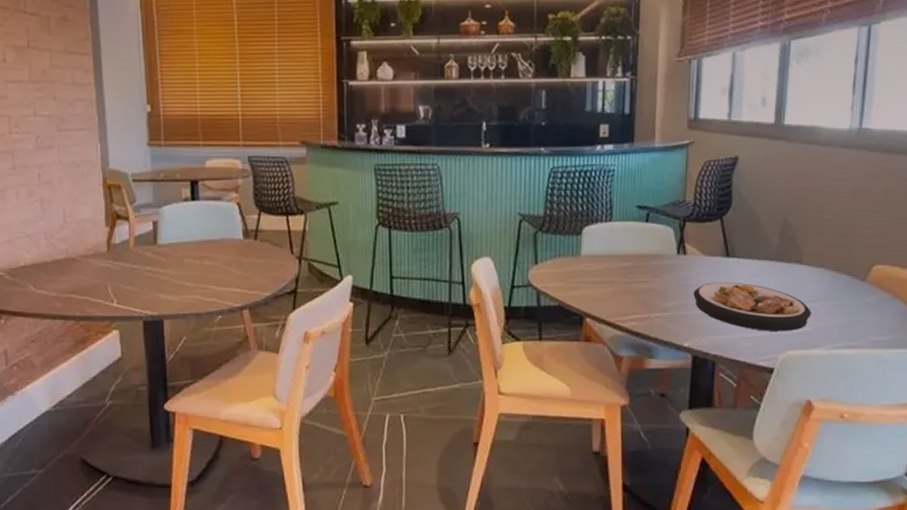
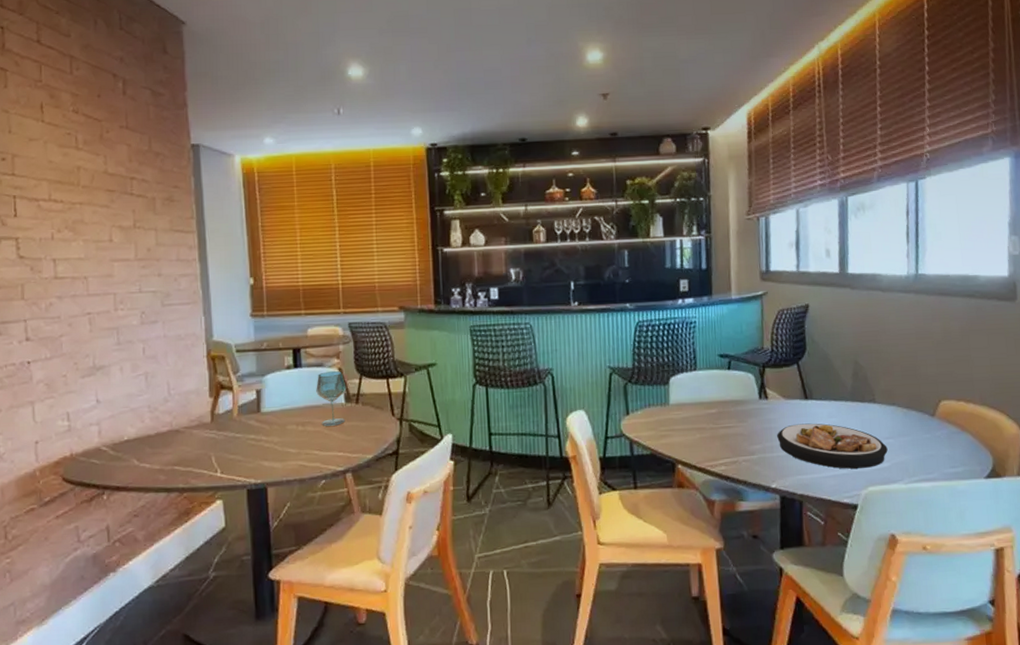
wine glass: none [214,206,245,263] -> present [316,371,347,427]

